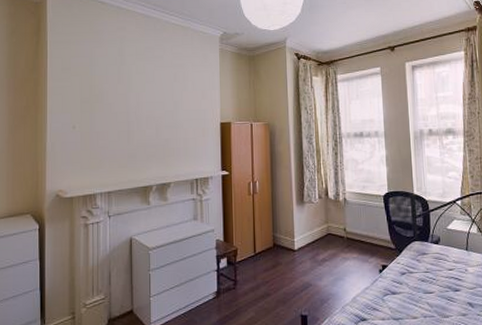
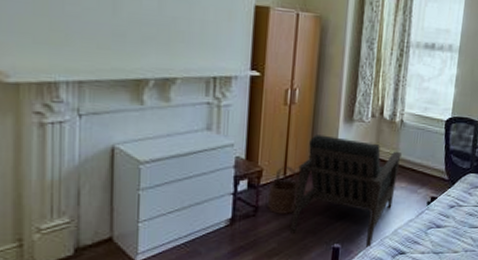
wooden bucket: none [243,244,267,287] -> present [266,166,299,215]
armchair: none [263,217,349,317] -> present [289,135,402,250]

